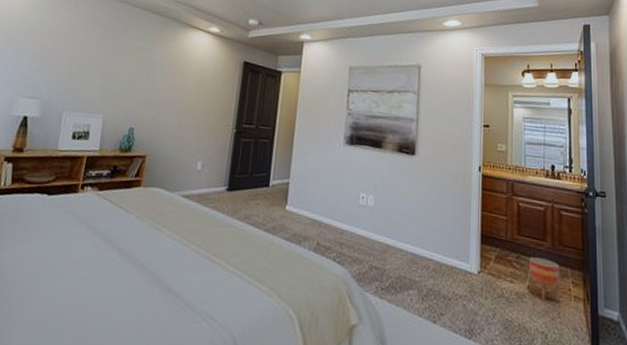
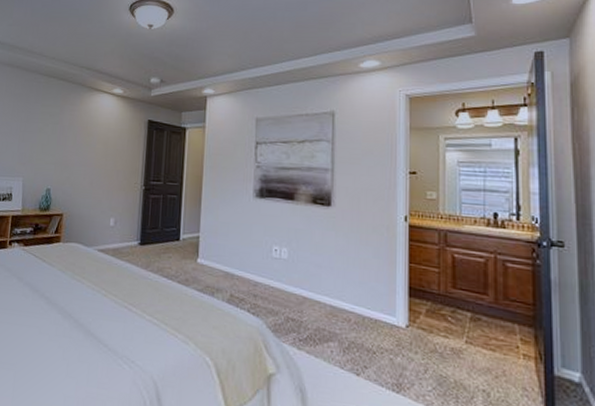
planter: present [529,257,561,303] -> none [467,311,507,360]

